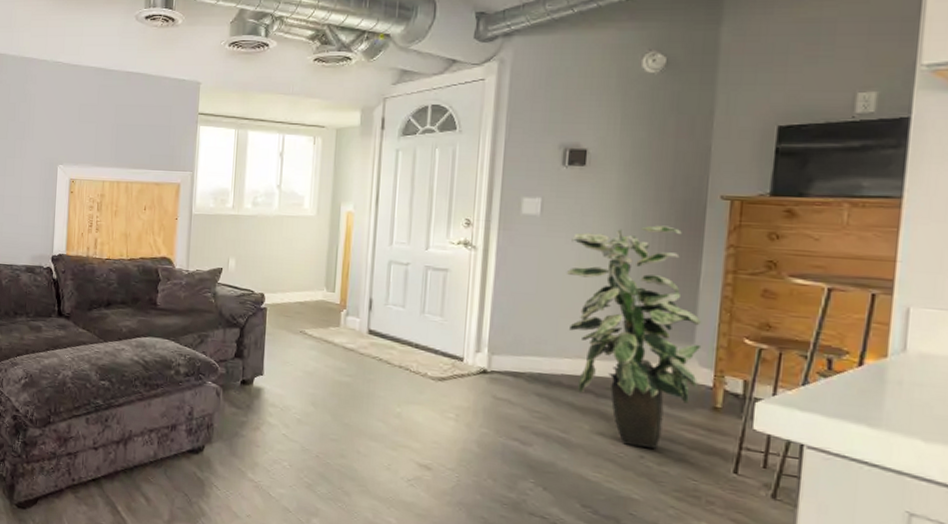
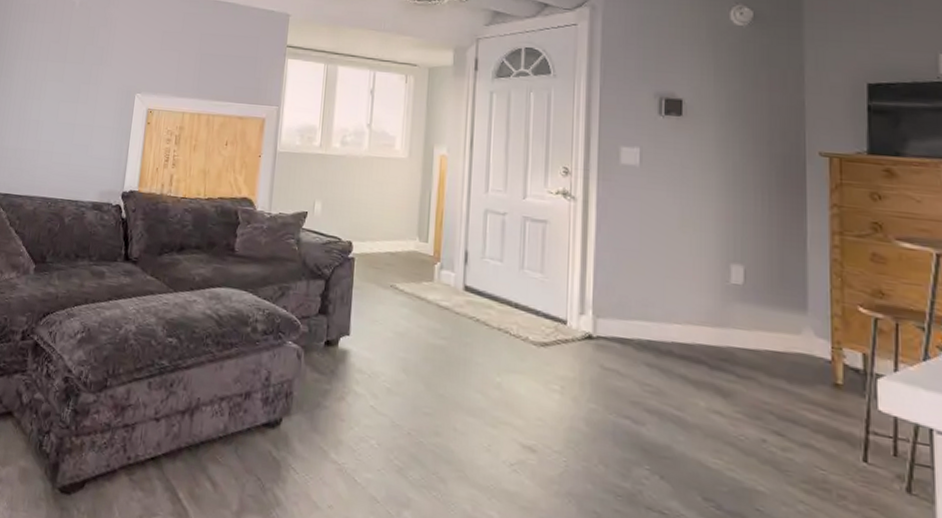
indoor plant: present [566,225,702,449] -> none [669,180,815,431]

